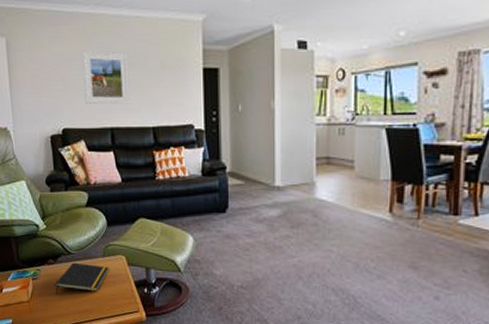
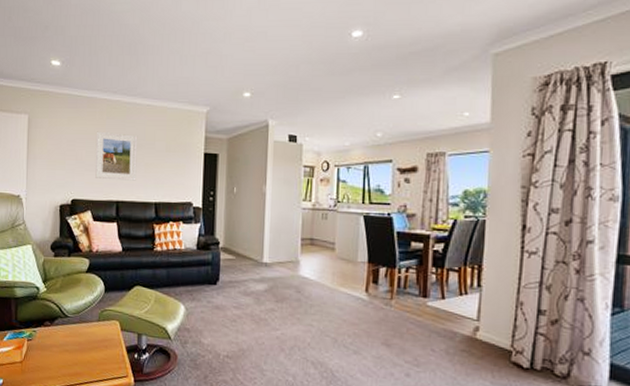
notepad: present [55,262,109,295] -> none [48,325,103,356]

